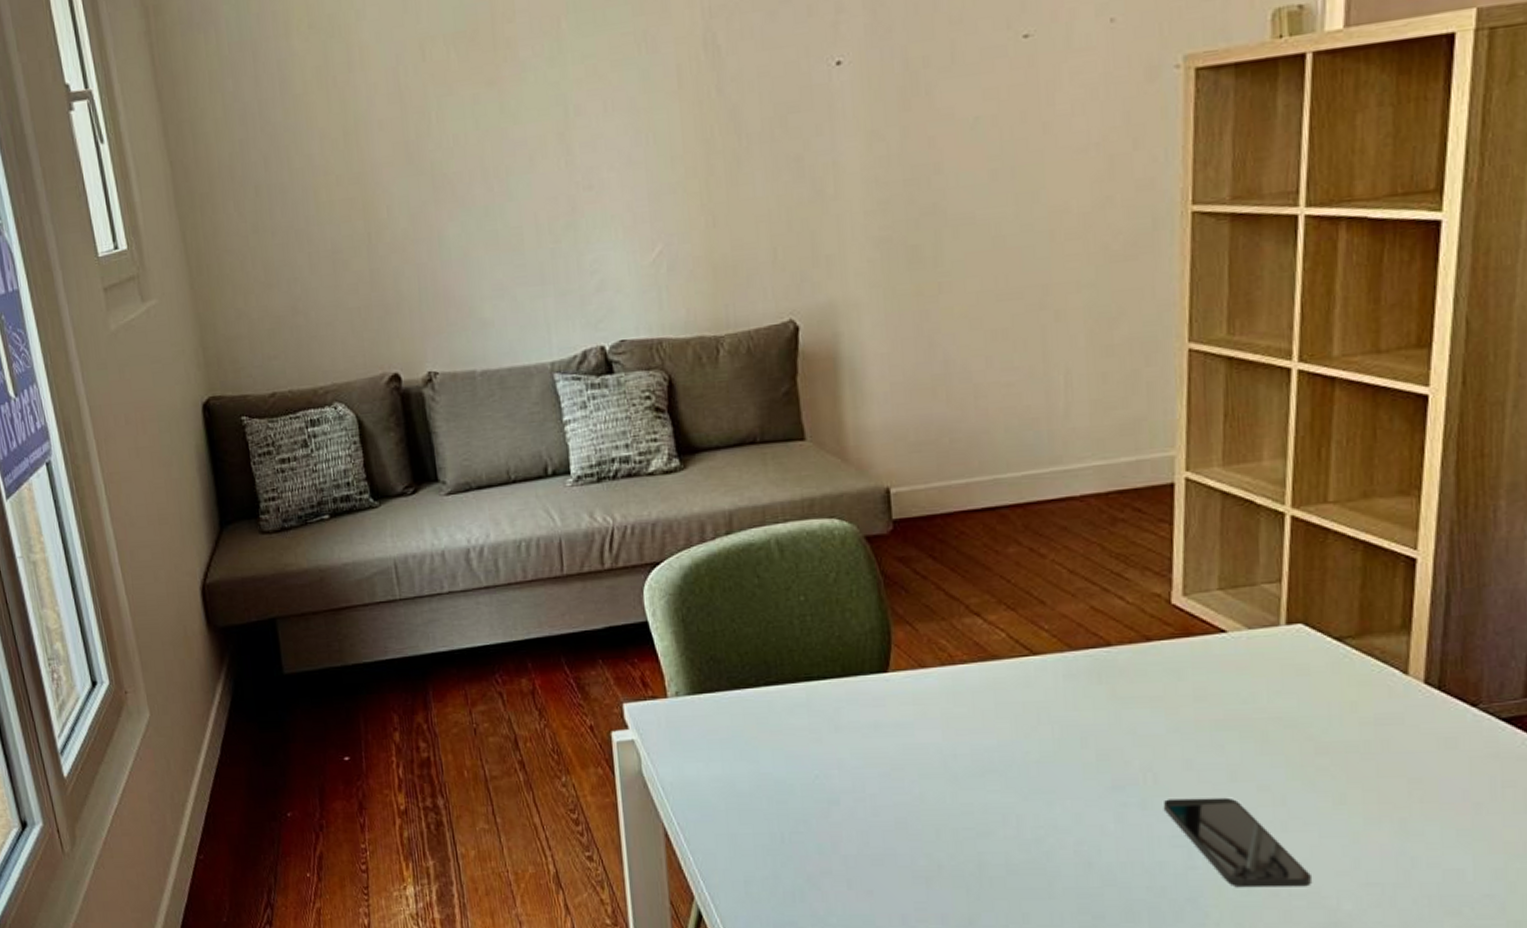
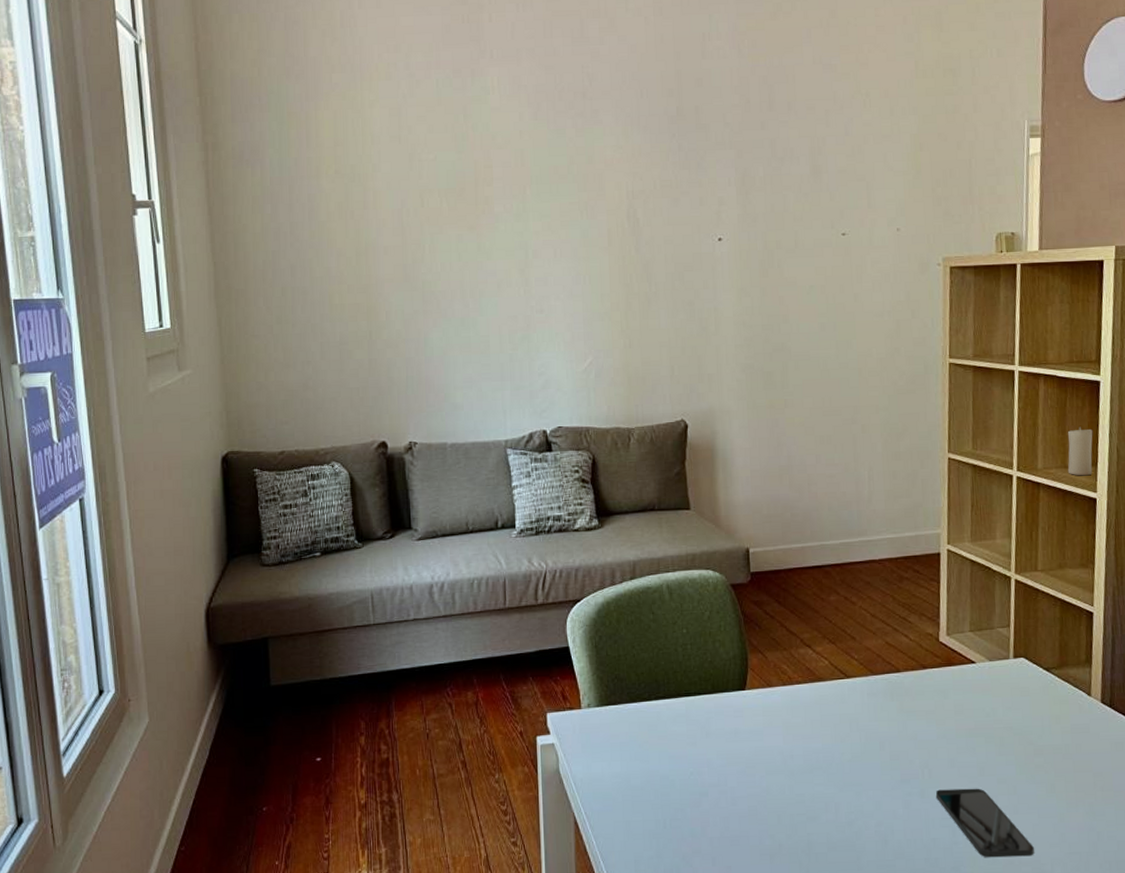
candle: none [1381,290,1427,364] -> present [1067,426,1093,476]

